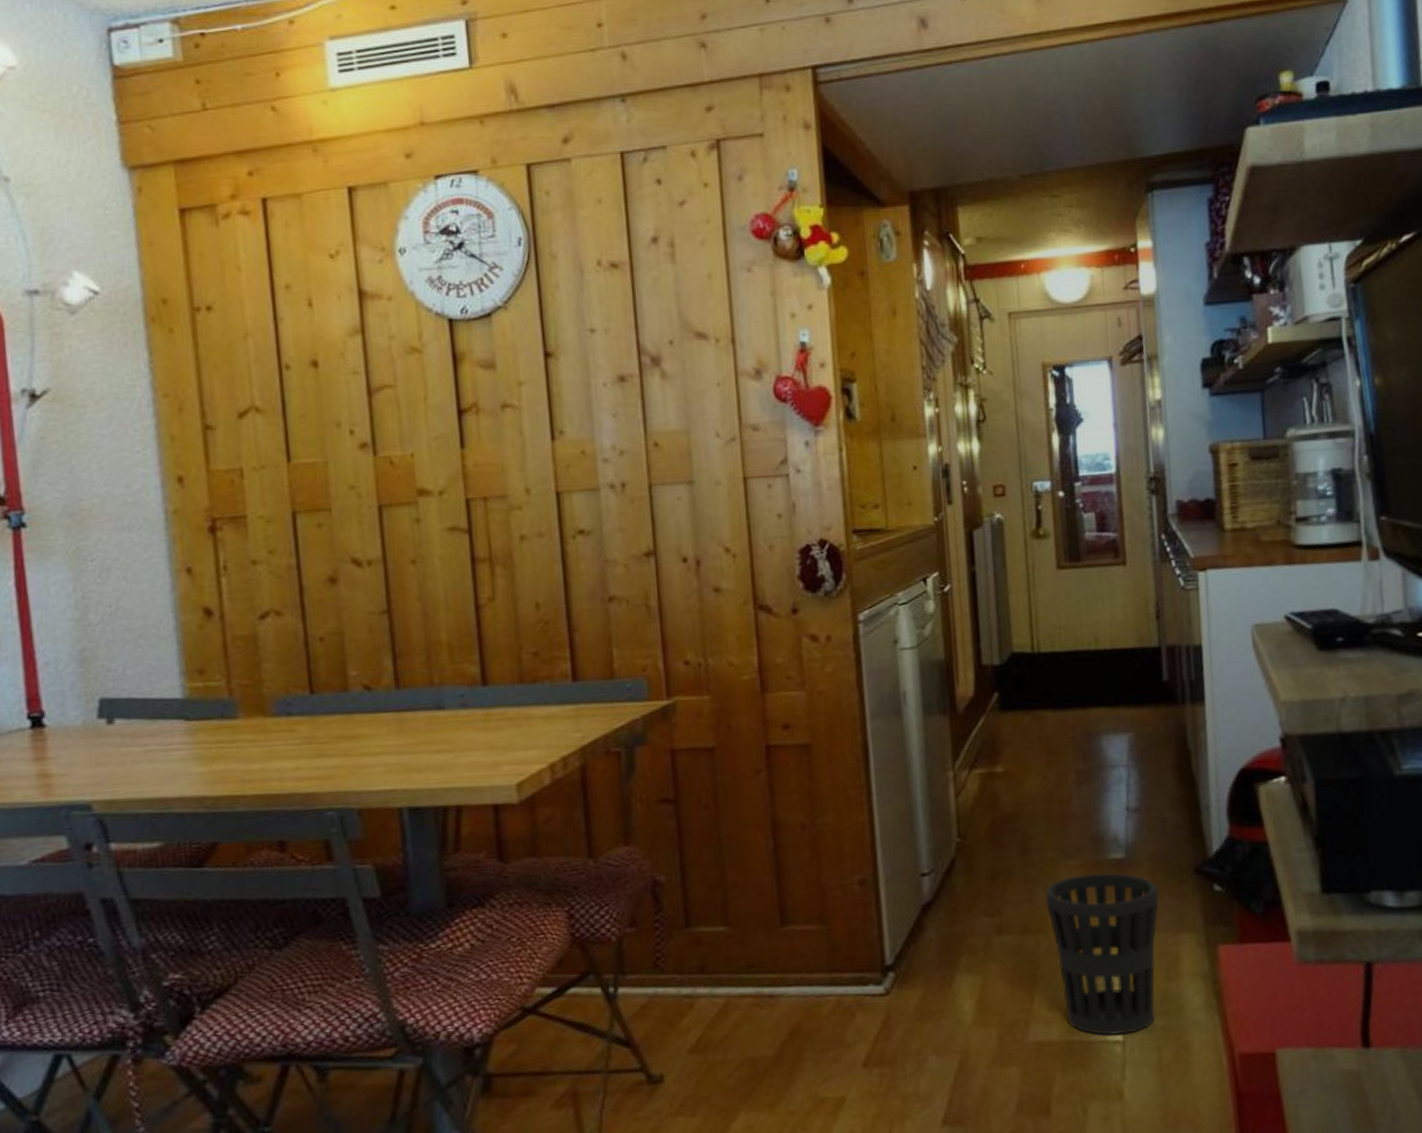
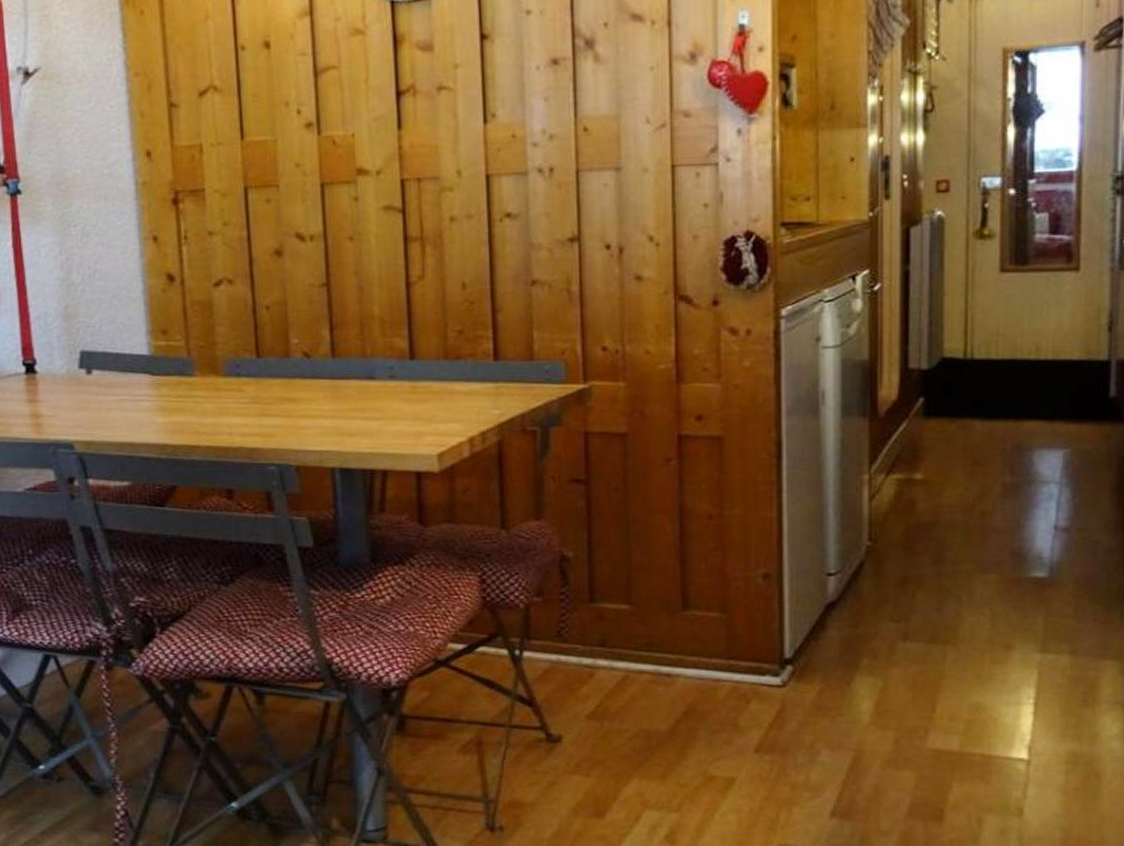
wastebasket: present [1045,872,1159,1036] -> none [957,590,1083,754]

